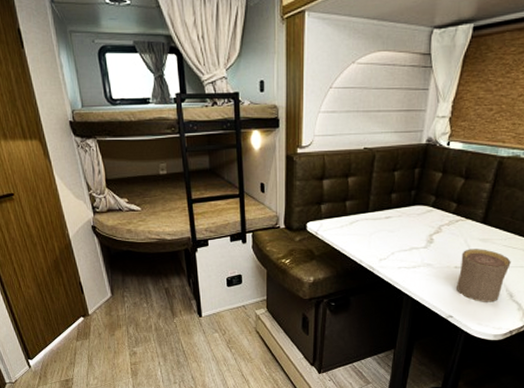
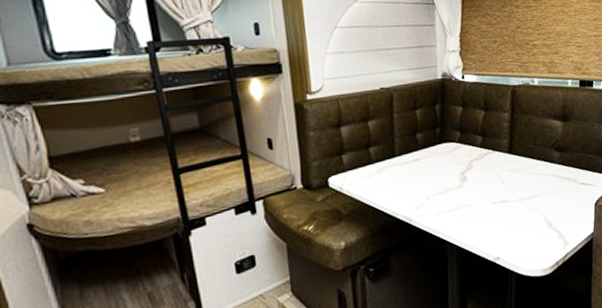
cup: present [457,249,511,302] -> none [496,179,543,237]

